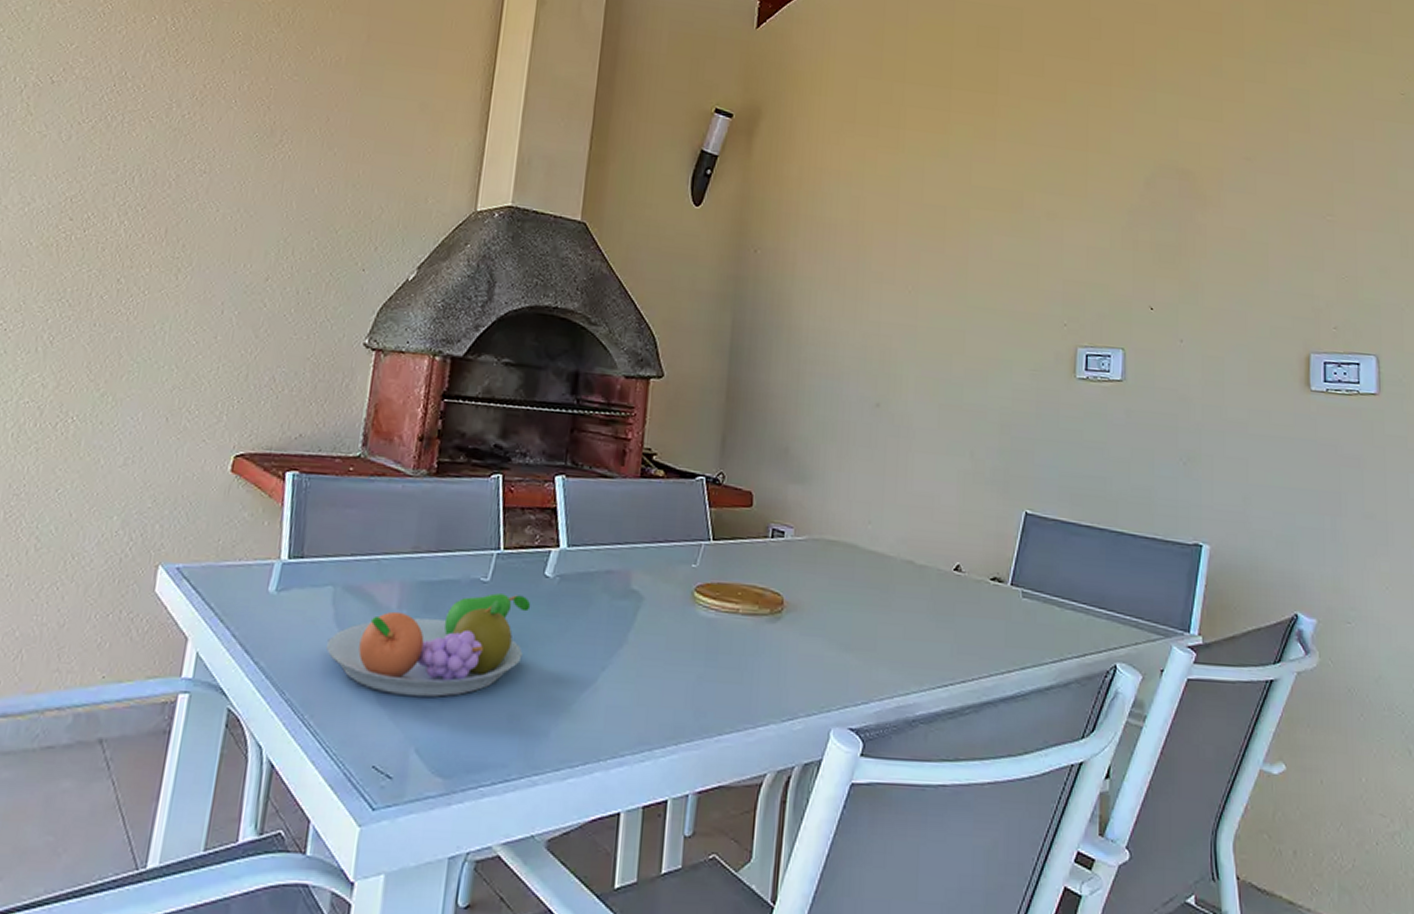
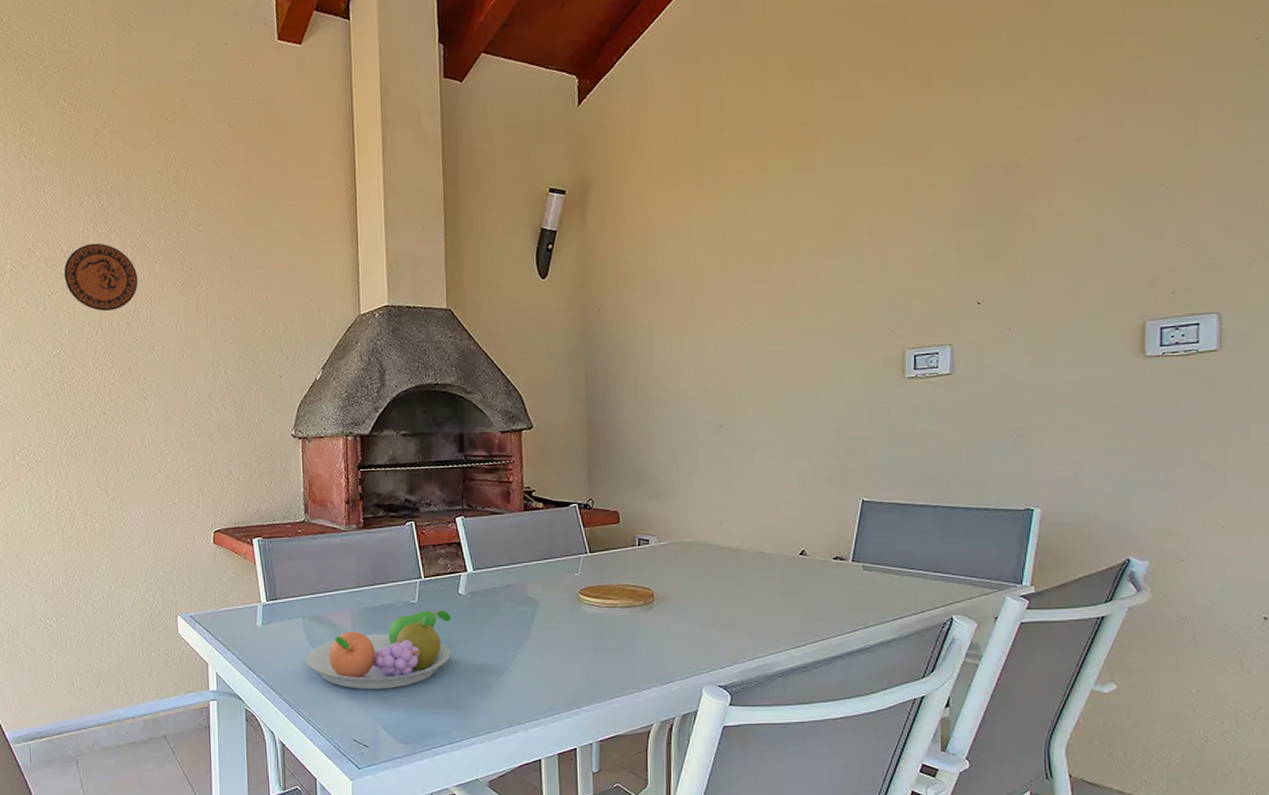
decorative plate: none [104,70,204,156] -> present [64,243,138,312]

